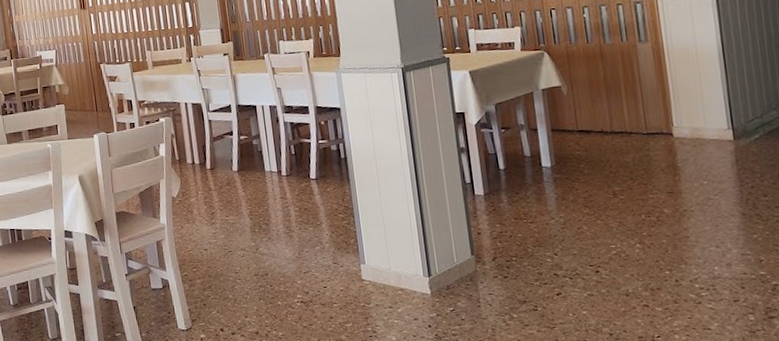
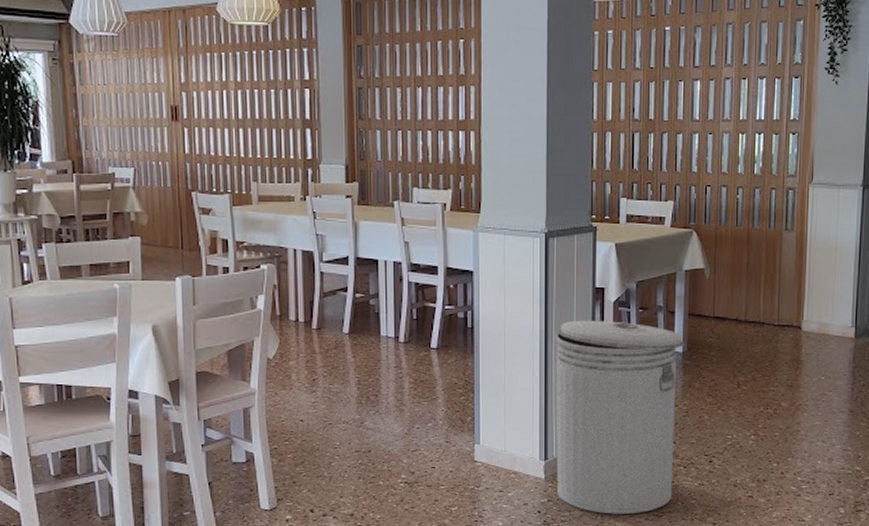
can: none [424,142,562,327] -> present [555,320,684,514]

